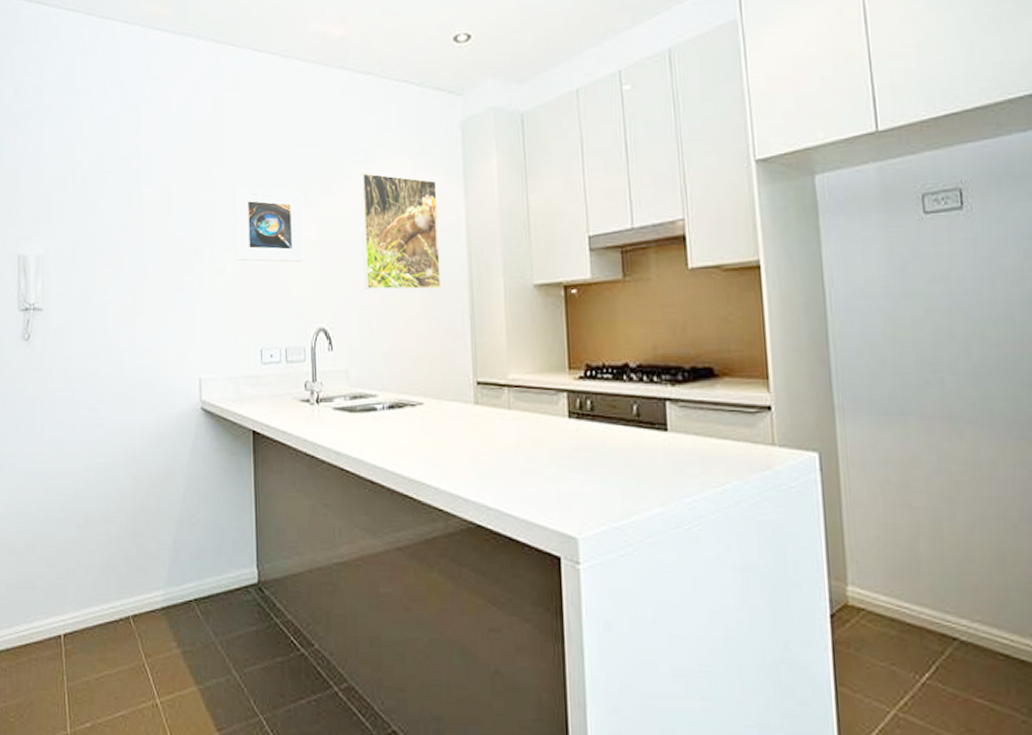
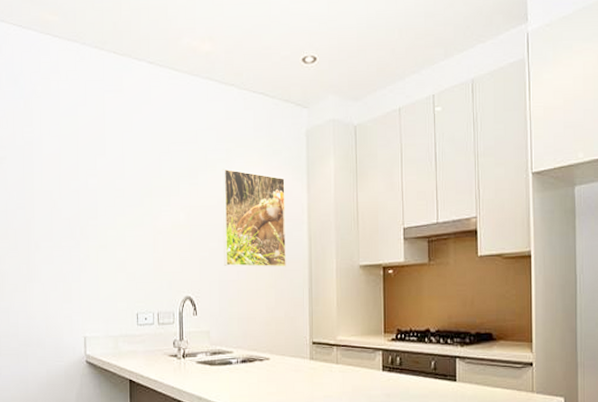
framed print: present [234,187,305,262] -> none [115,176,175,241]

